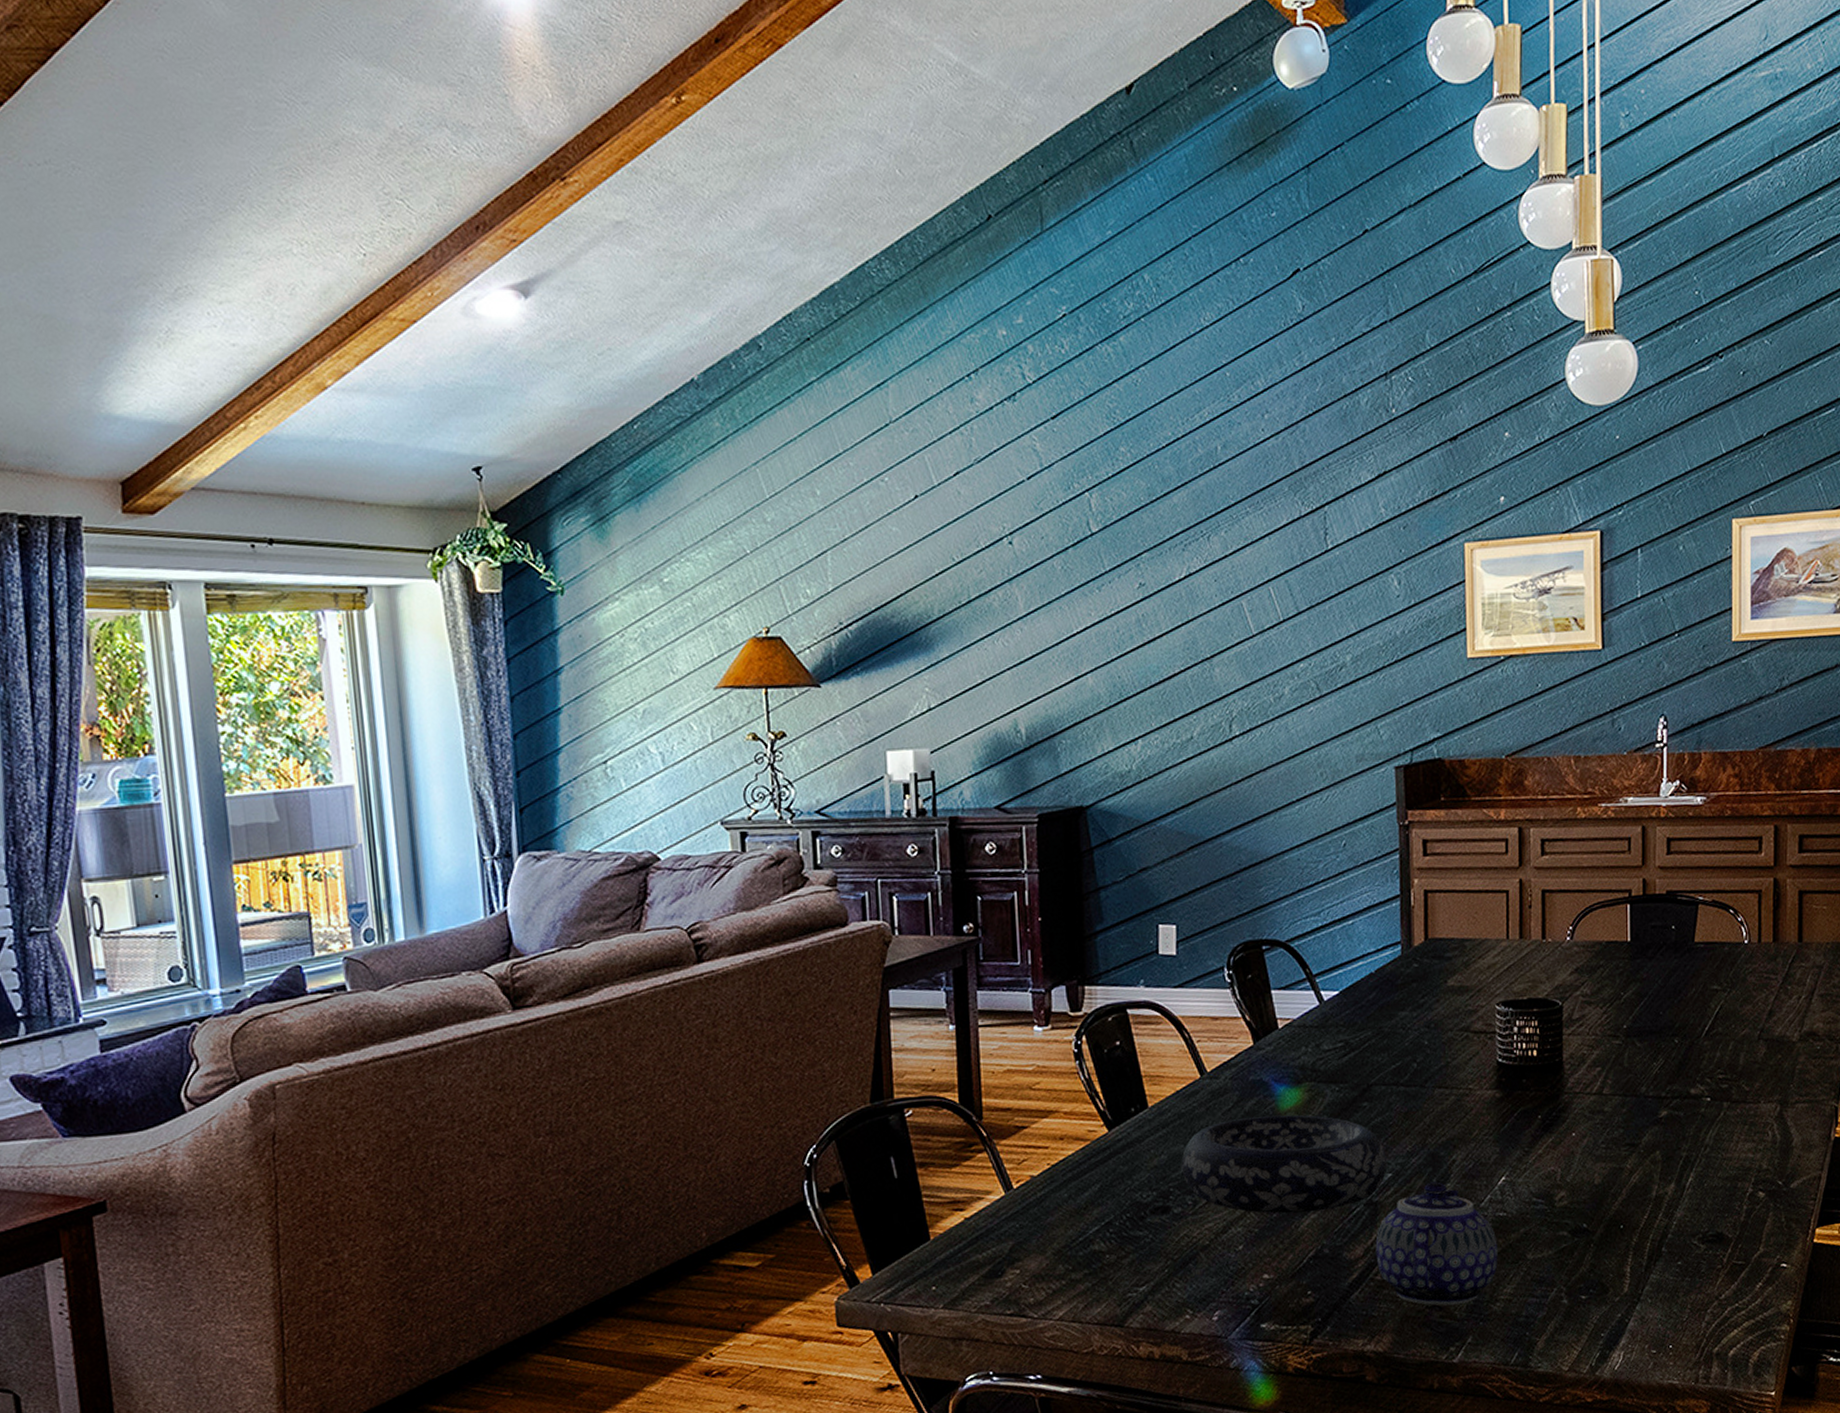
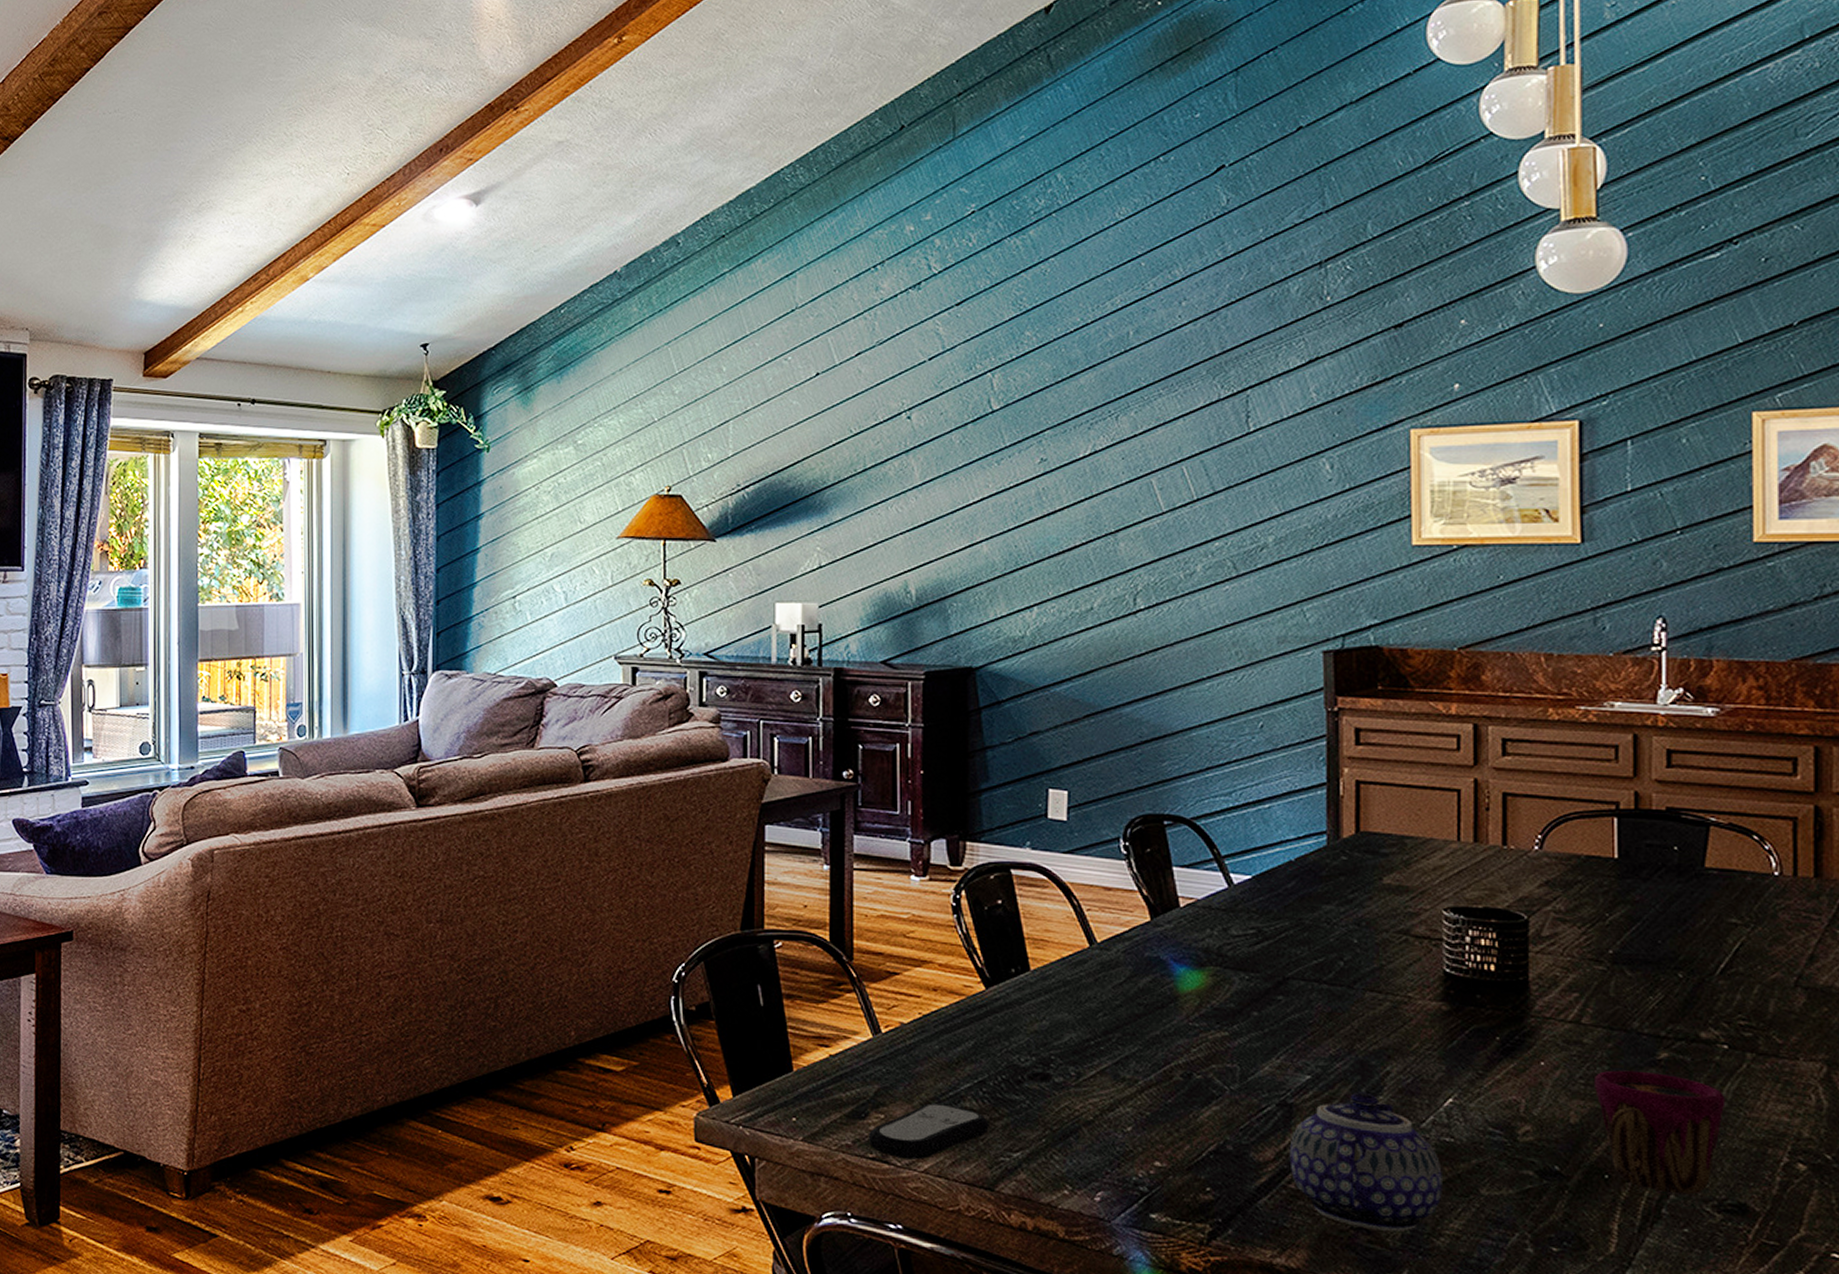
remote control: none [1005,1250,1117,1311] -> present [868,1103,989,1160]
decorative bowl: present [1181,1114,1388,1214] -> none [1065,994,1306,1104]
cup: none [1612,1129,1708,1234] -> present [1593,1070,1726,1195]

